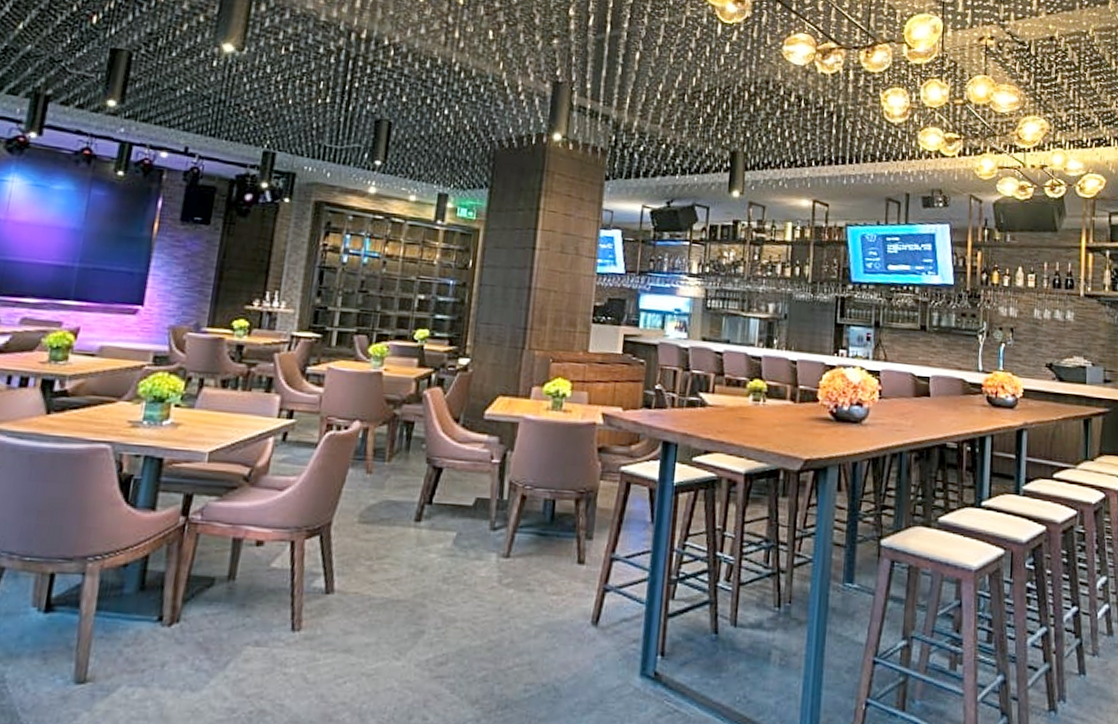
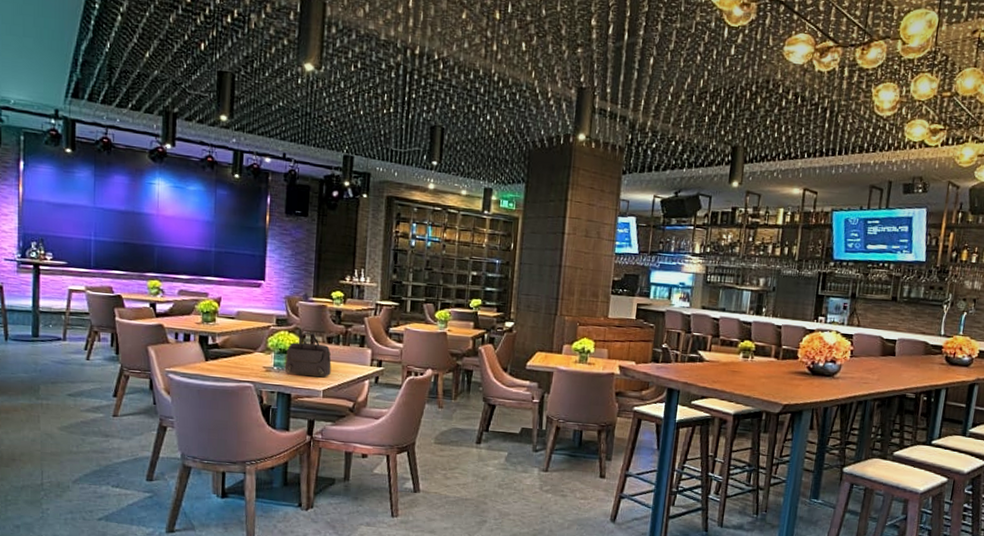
handbag: none [157,366,225,435] -> present [284,326,332,378]

